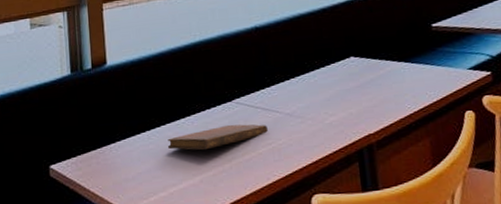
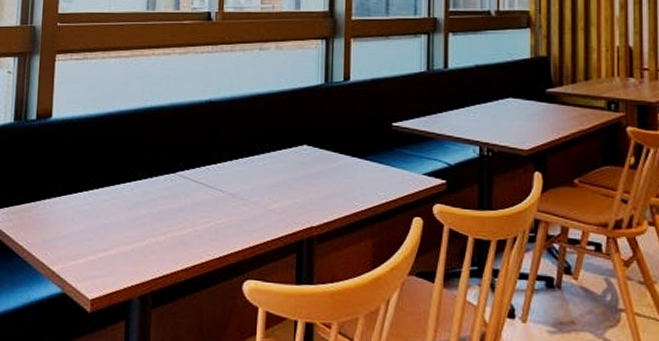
notebook: present [168,124,268,150] -> none [104,196,208,219]

